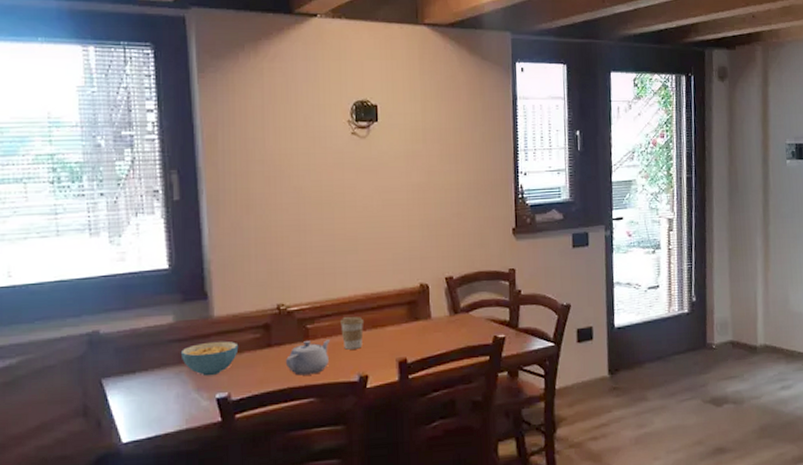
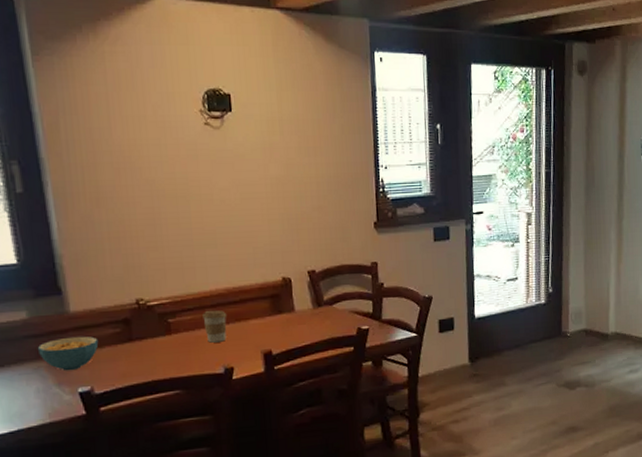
teapot: present [285,340,330,376] -> none [148,333,193,369]

